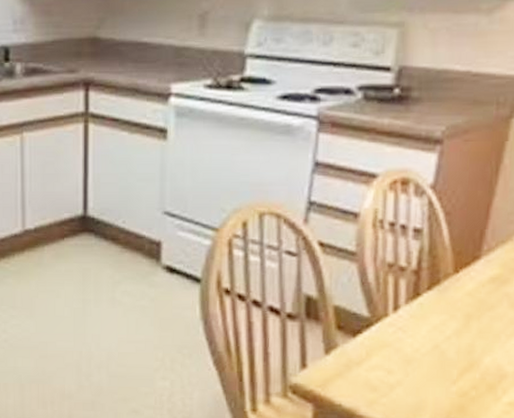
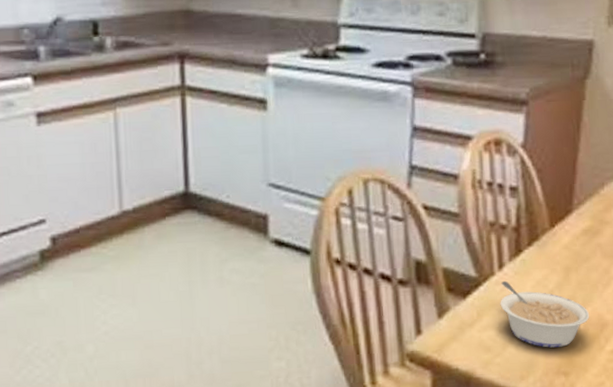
legume: none [391,323,488,394] -> present [500,280,590,348]

